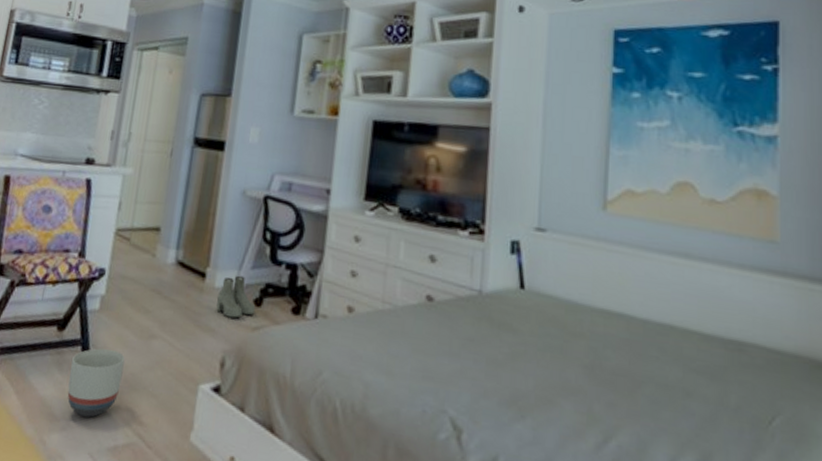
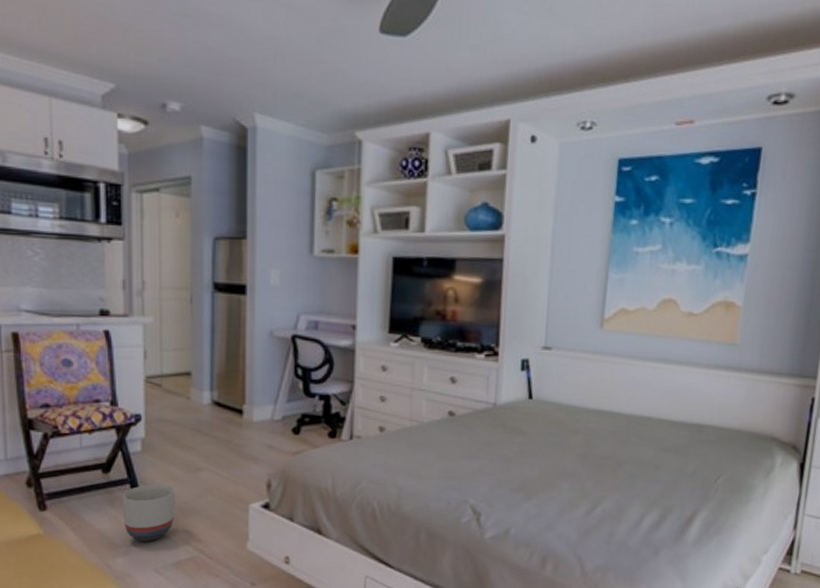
boots: present [216,275,256,319] -> none [256,409,294,446]

